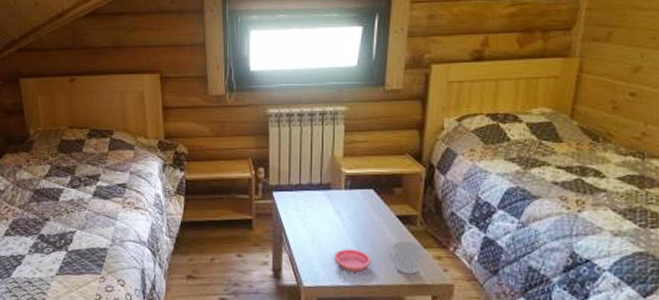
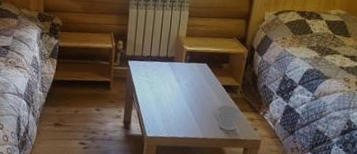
saucer: present [334,249,372,272] -> none [172,109,201,128]

